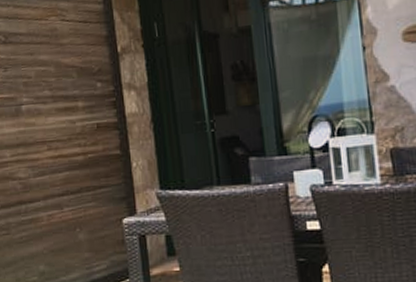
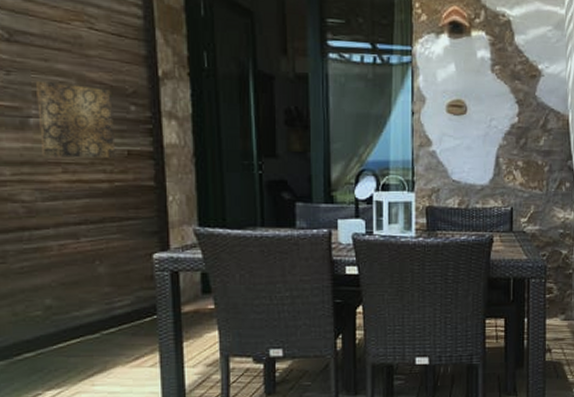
wall art: none [26,71,88,138] -> present [36,80,116,158]

